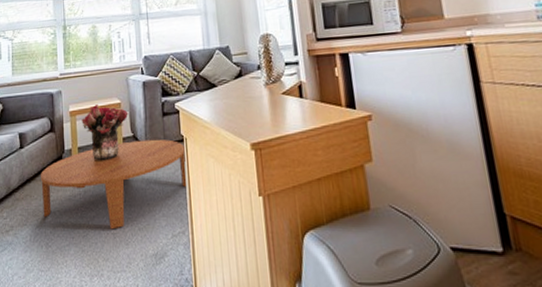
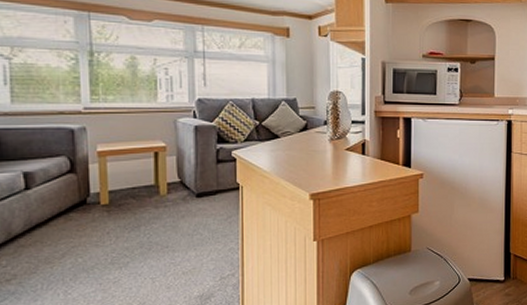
coffee table: present [41,139,186,230] -> none [56,186,240,275]
bouquet: present [81,105,129,161] -> none [114,146,176,206]

